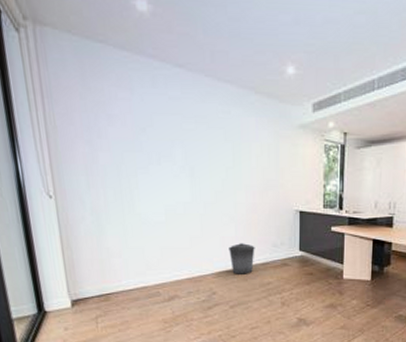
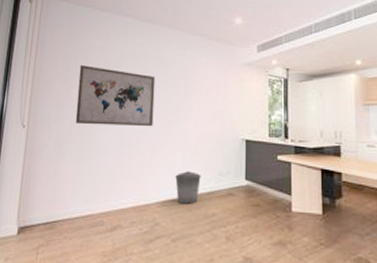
wall art: none [103,122,200,197] -> present [75,64,156,127]

